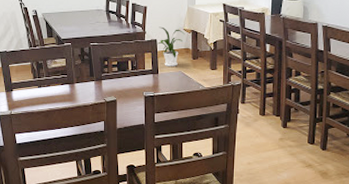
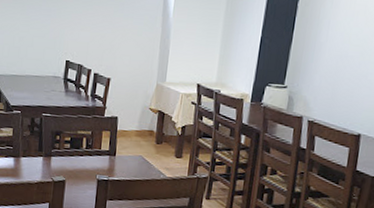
house plant: present [157,26,185,66] -> none [118,102,150,150]

